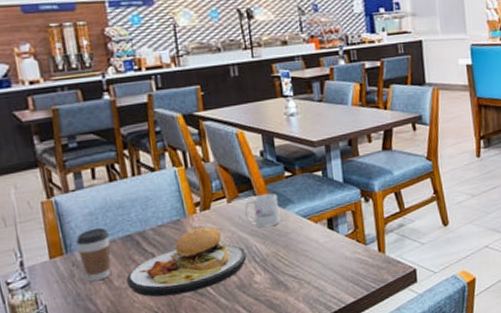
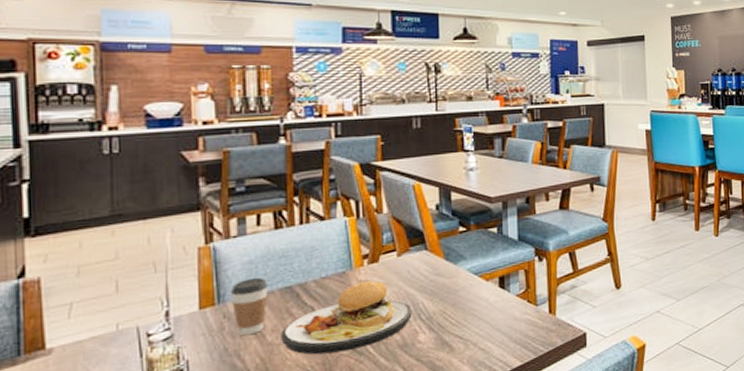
mug: present [244,193,281,228] -> none [415,248,451,284]

